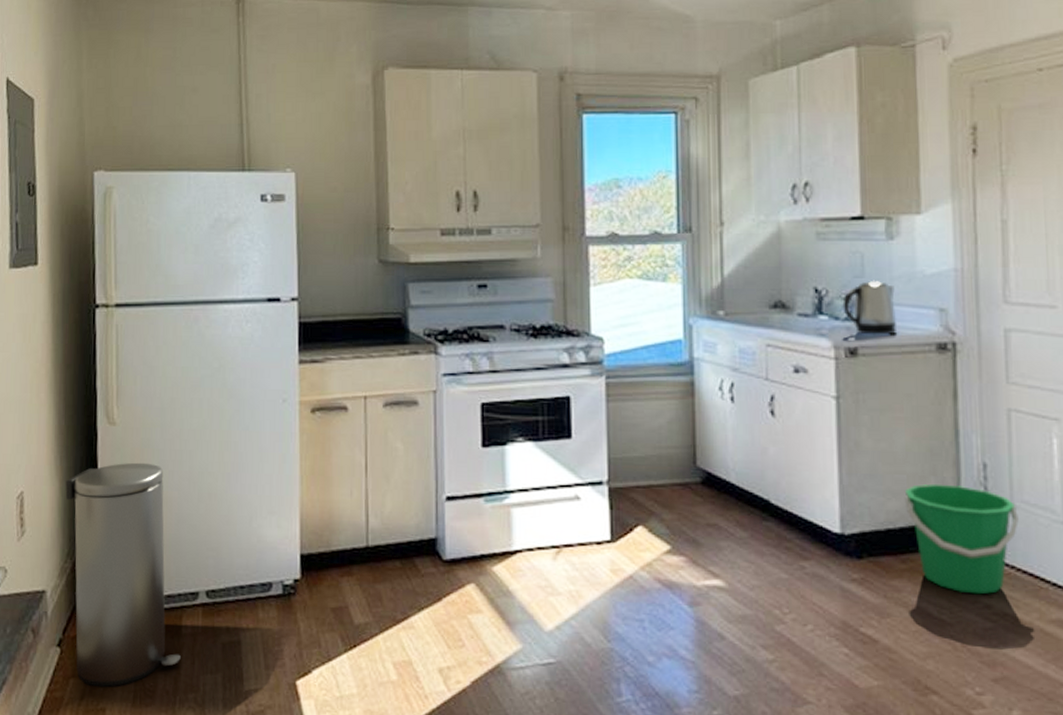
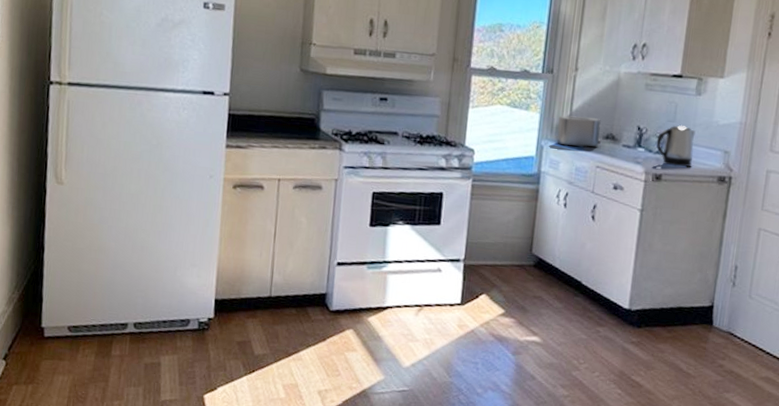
pedal bin: present [65,462,182,687] -> none [15,216,110,393]
toaster: none [706,282,767,322] -> present [556,115,602,148]
bucket: present [904,483,1019,595] -> none [676,278,753,358]

